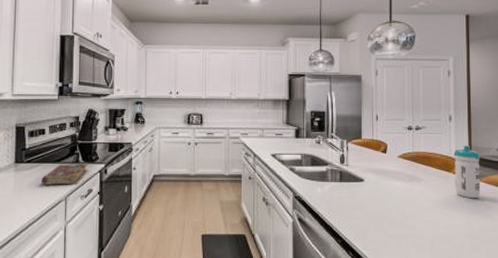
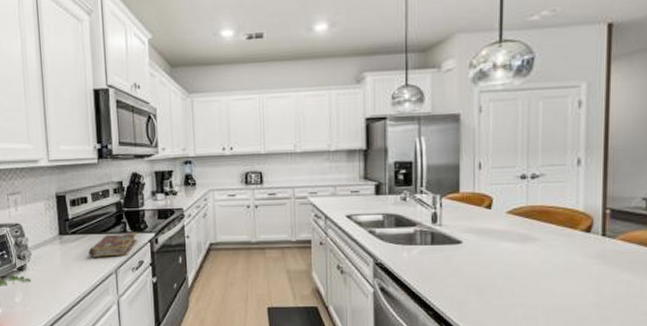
water bottle: present [453,145,481,199] -> none [581,195,618,261]

